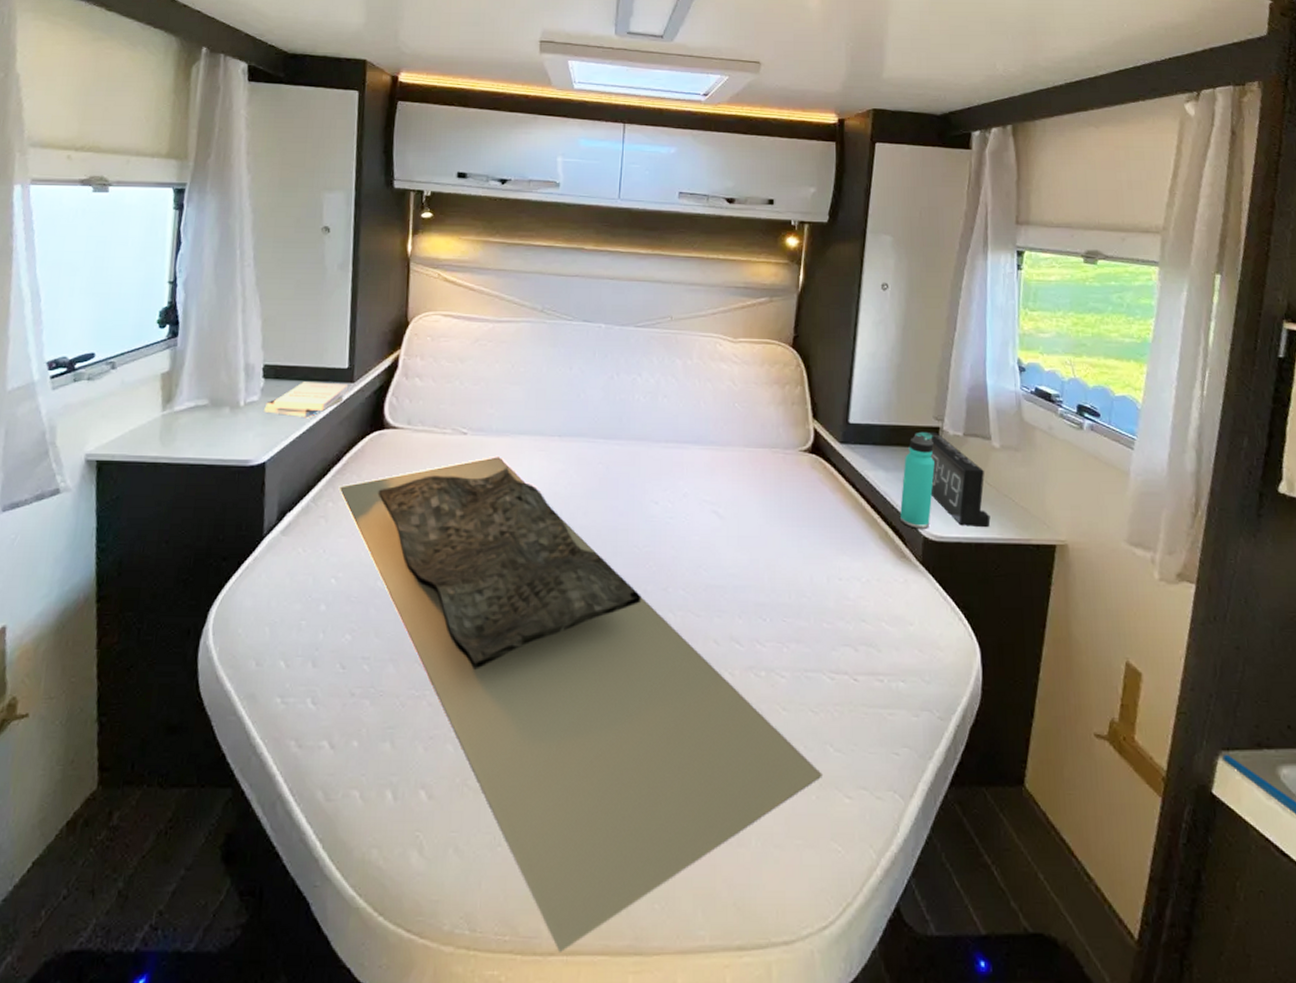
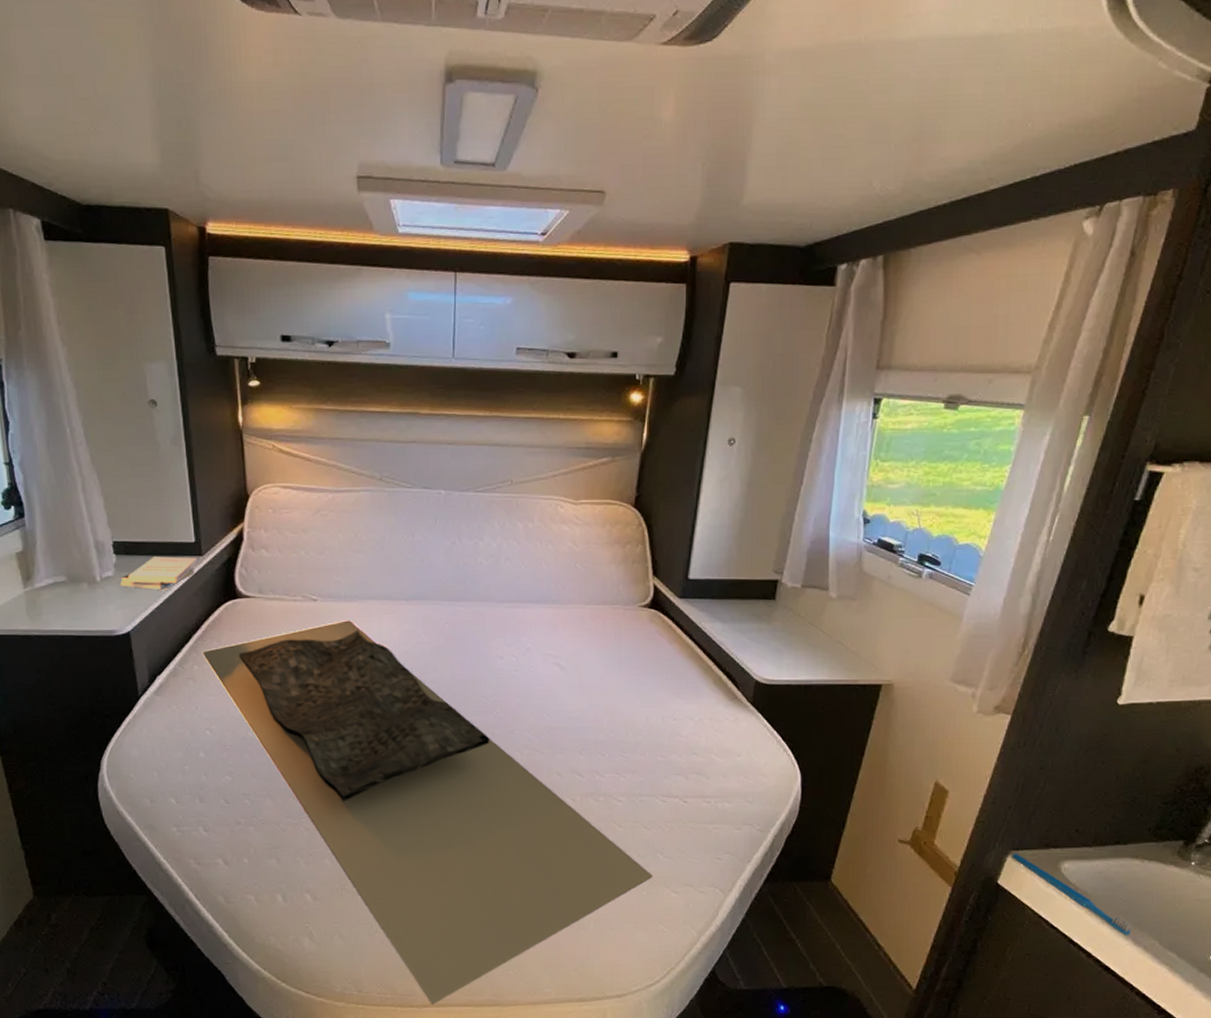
thermos bottle: present [899,431,935,529] -> none [733,584,771,674]
alarm clock: present [920,431,991,527] -> none [758,584,821,670]

